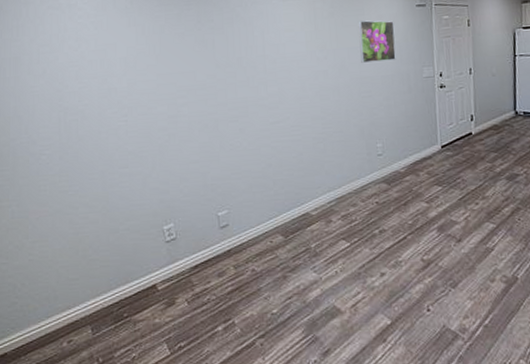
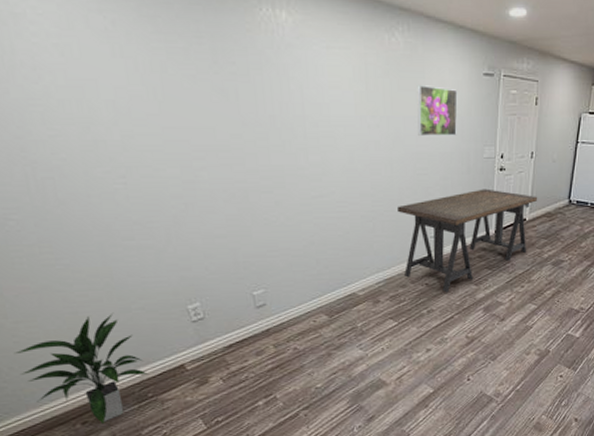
indoor plant: none [28,233,126,344] -> present [15,312,148,425]
desk: none [346,105,482,212] -> present [398,189,538,293]

